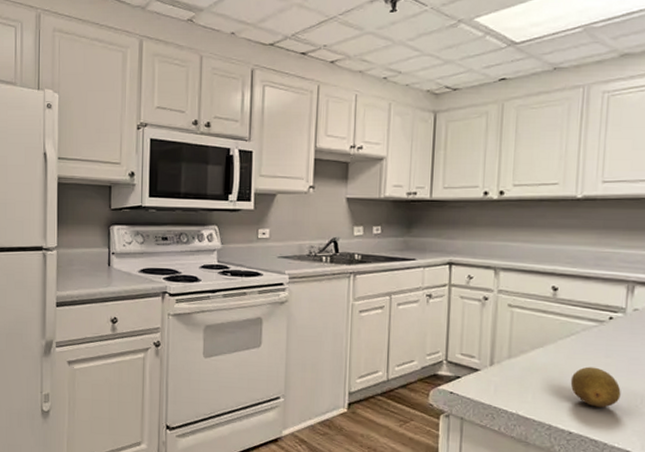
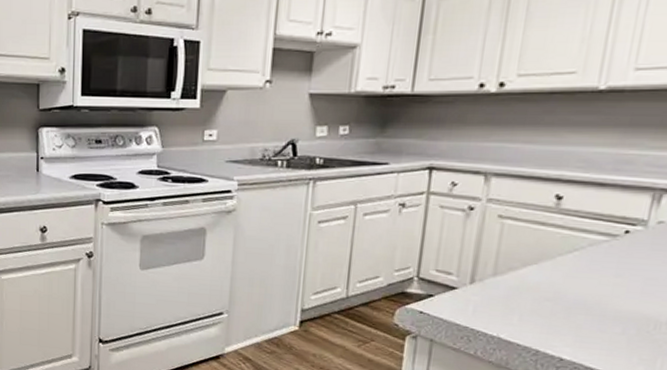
fruit: present [570,366,621,408] -> none [567,286,631,333]

